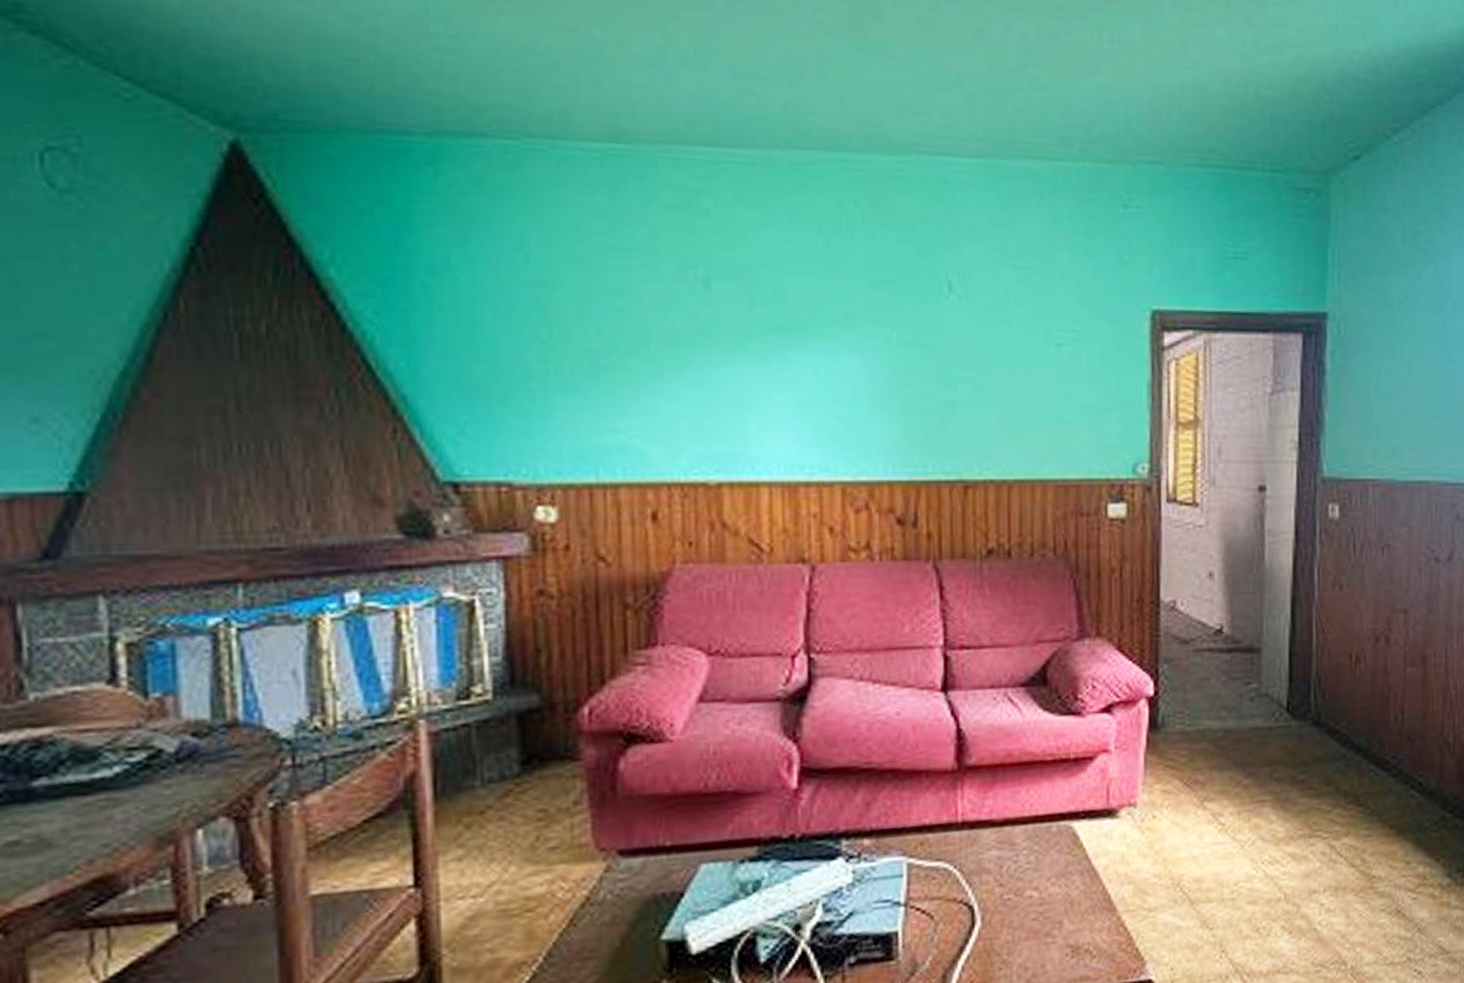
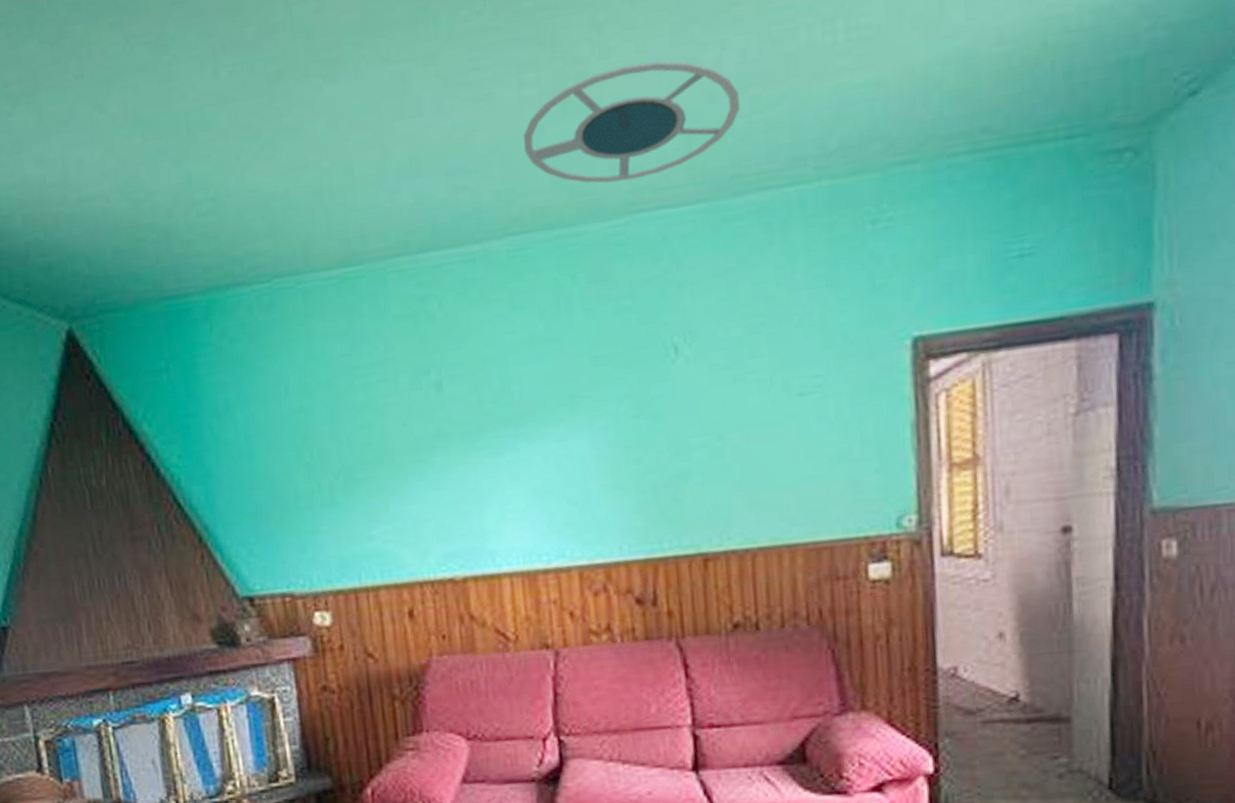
ceiling lamp: none [816,18,1019,124] -> present [523,60,740,184]

